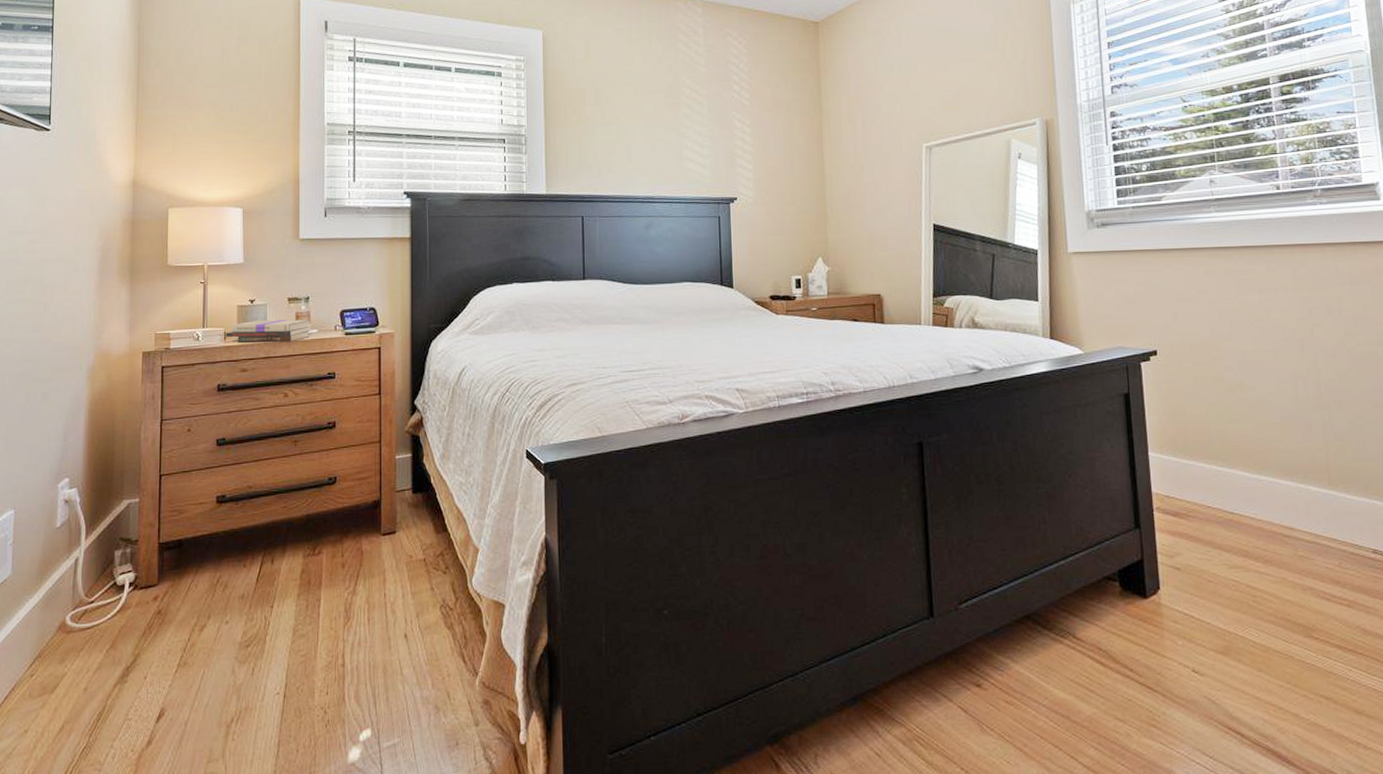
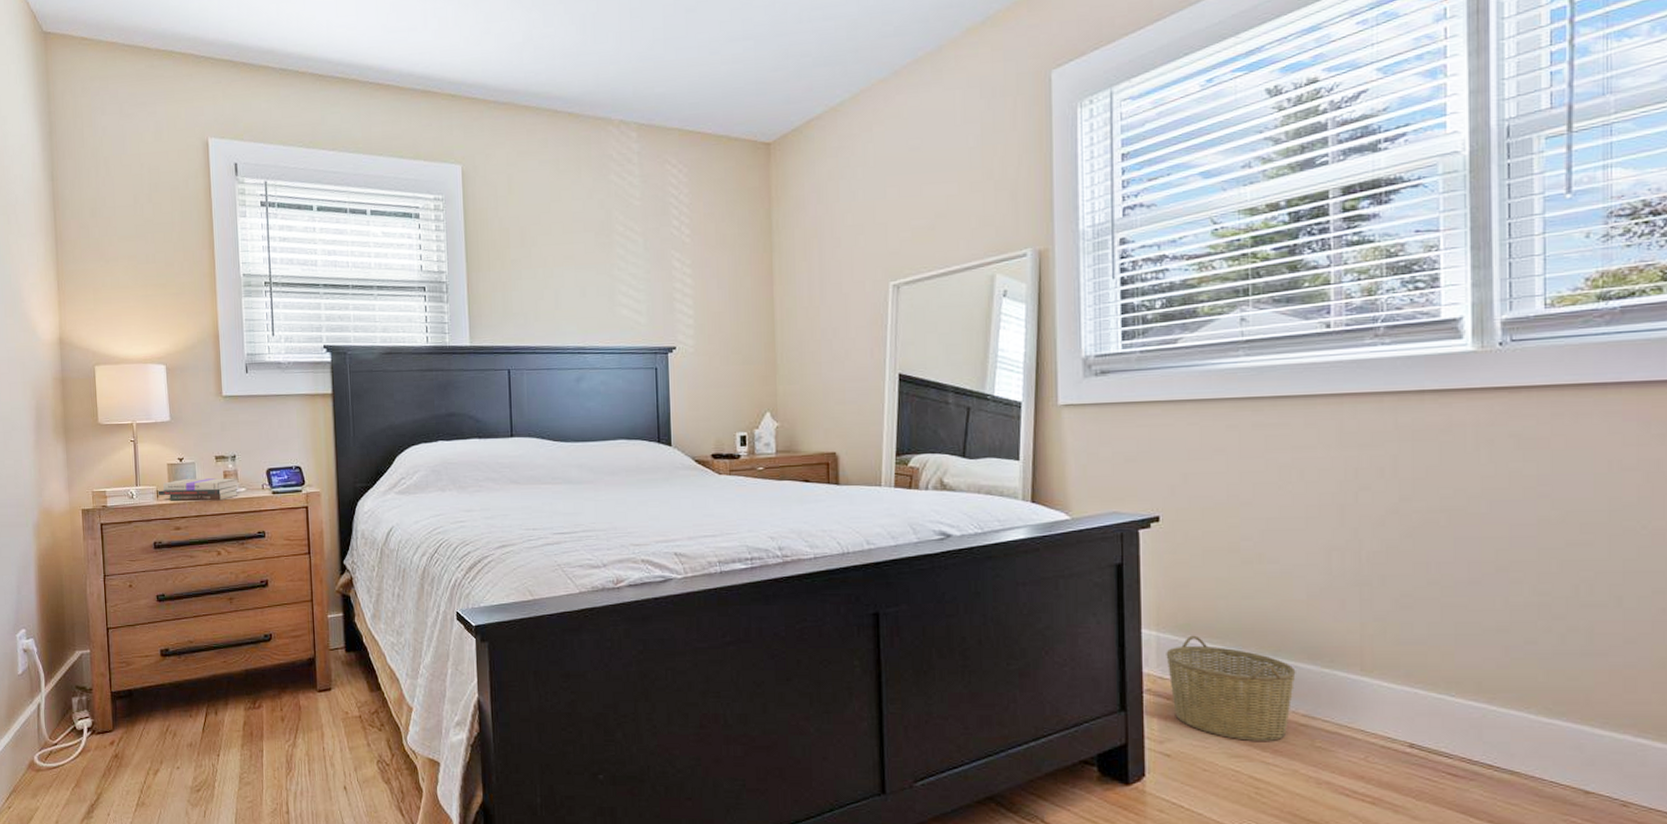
basket: none [1170,457,1277,552] -> present [1166,635,1296,741]

